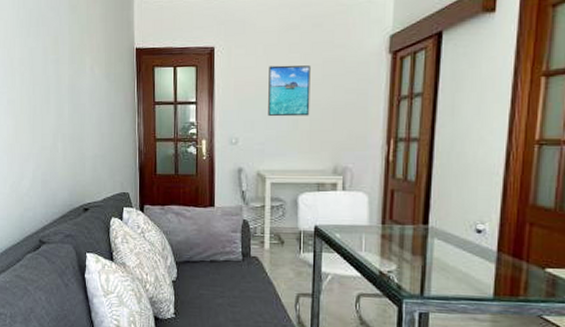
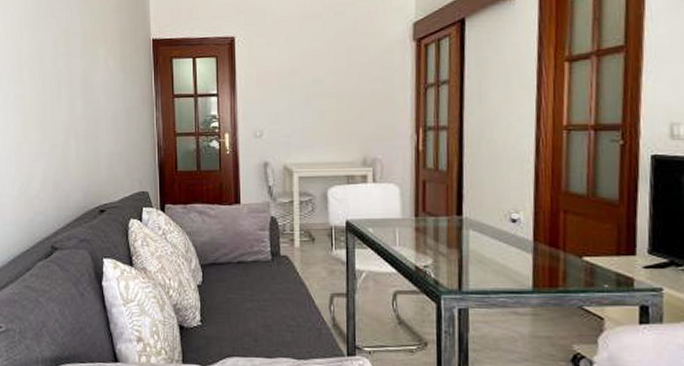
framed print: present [268,65,311,117] -> none [292,54,336,108]

